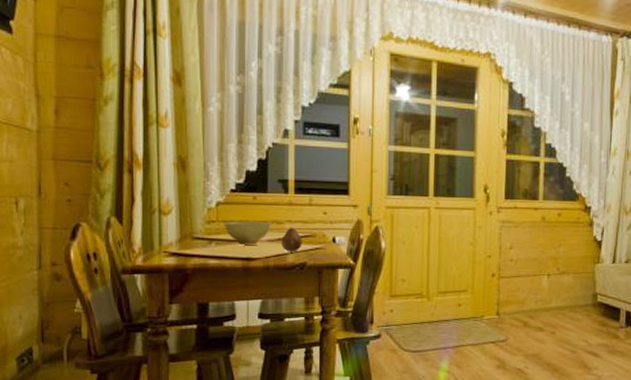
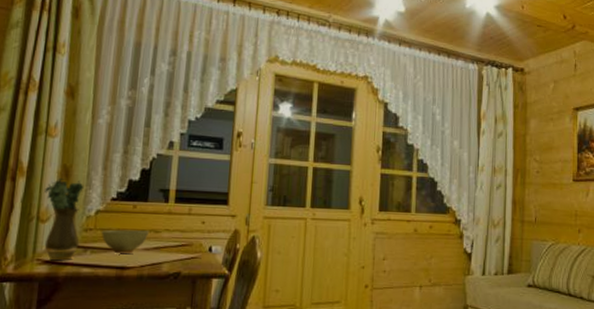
vase: none [163,168,204,253] -> present [44,176,84,261]
fruit: present [281,227,302,253] -> none [157,235,179,262]

